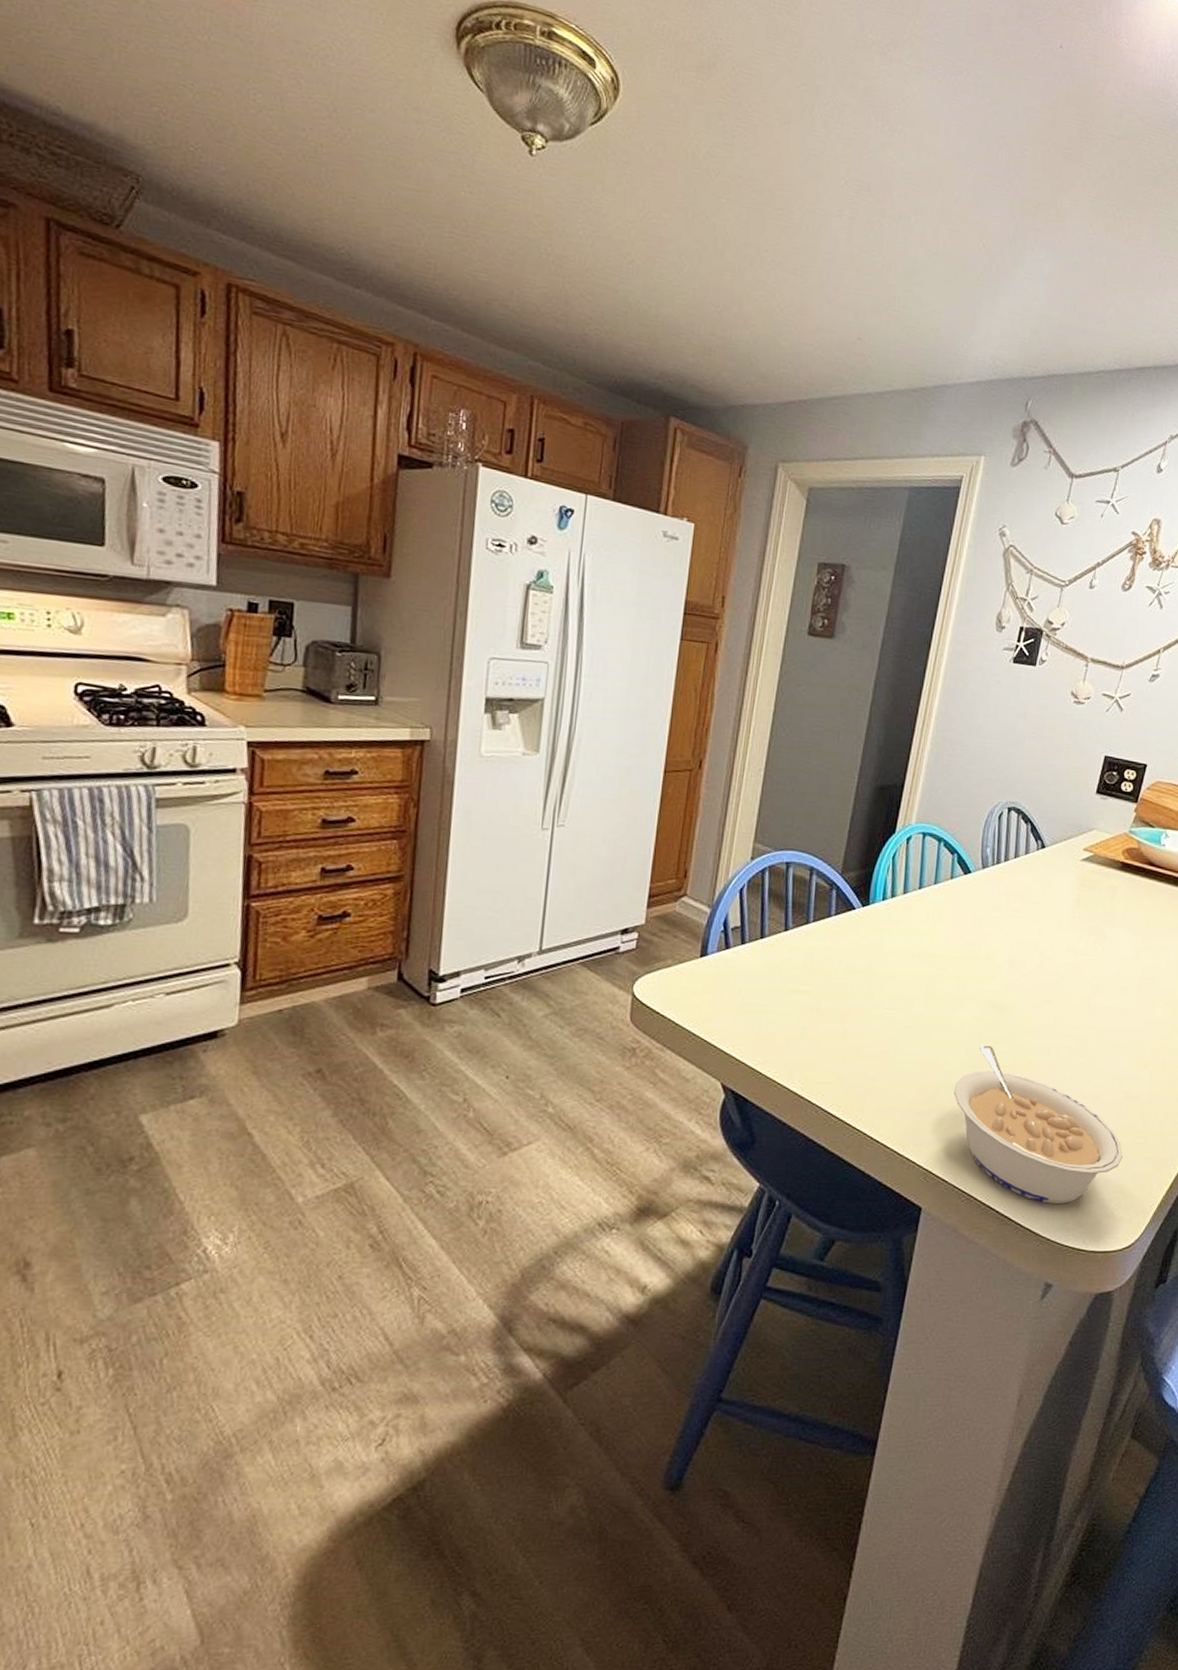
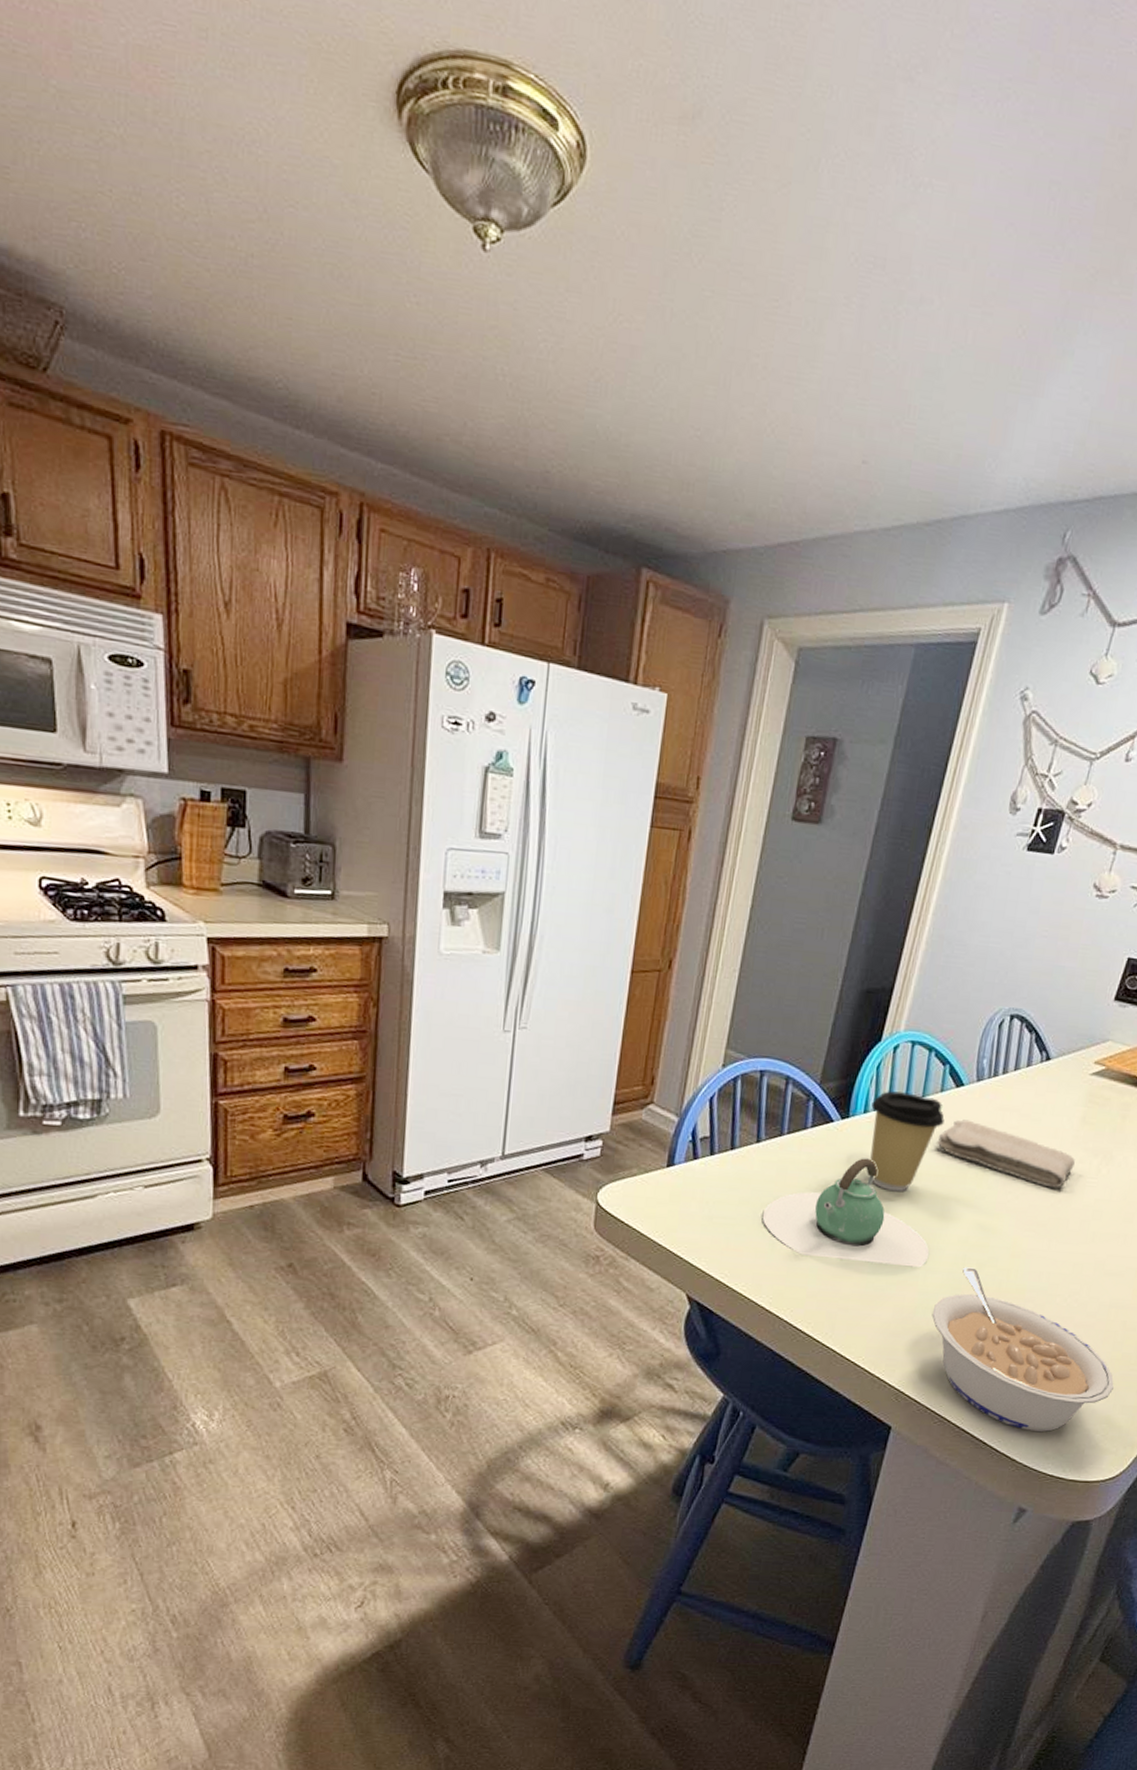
teapot: none [792,943,949,1047] -> present [762,1158,930,1268]
coffee cup: none [889,879,955,975] -> present [870,1091,944,1192]
washcloth: none [950,904,1073,966] -> present [937,1119,1075,1188]

